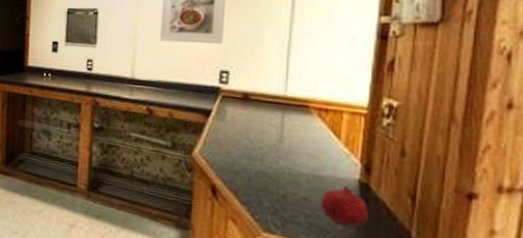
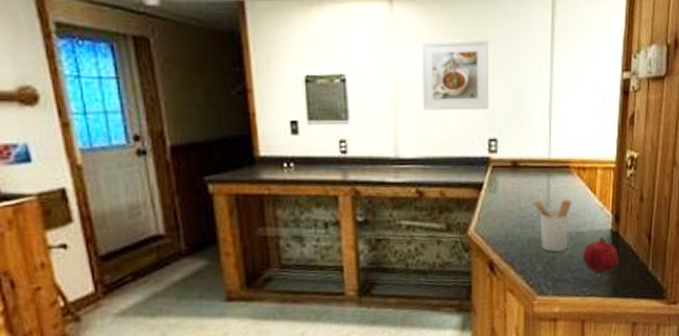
utensil holder: none [261,134,310,193] -> present [531,199,572,253]

